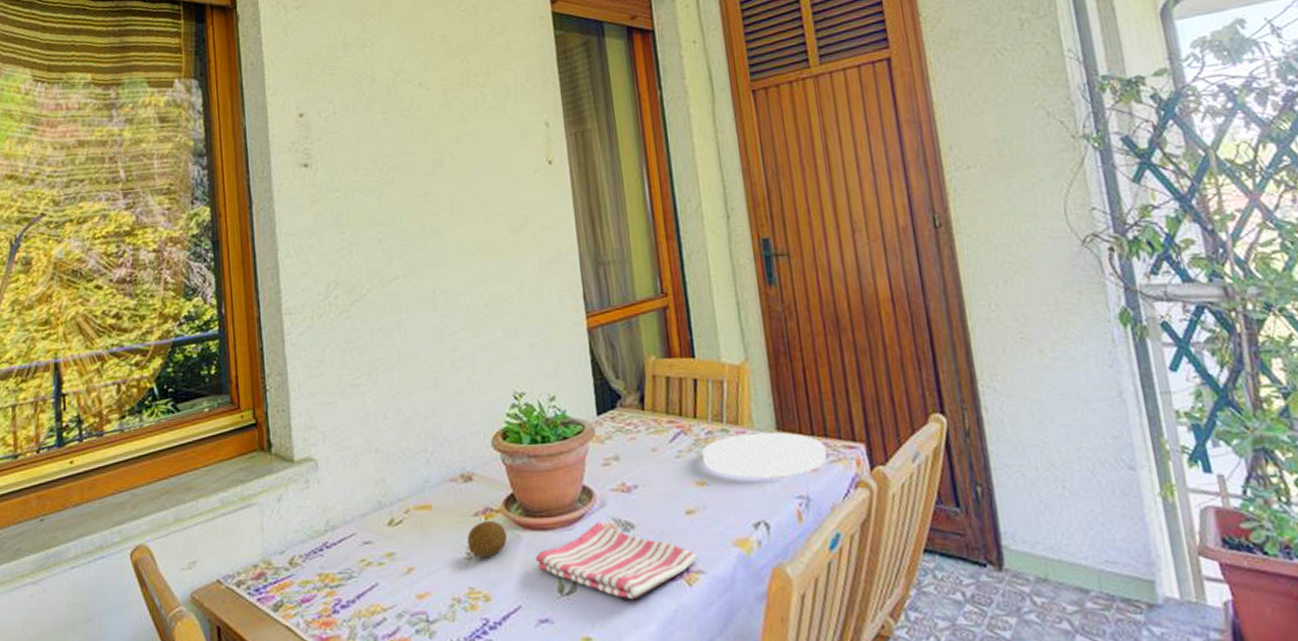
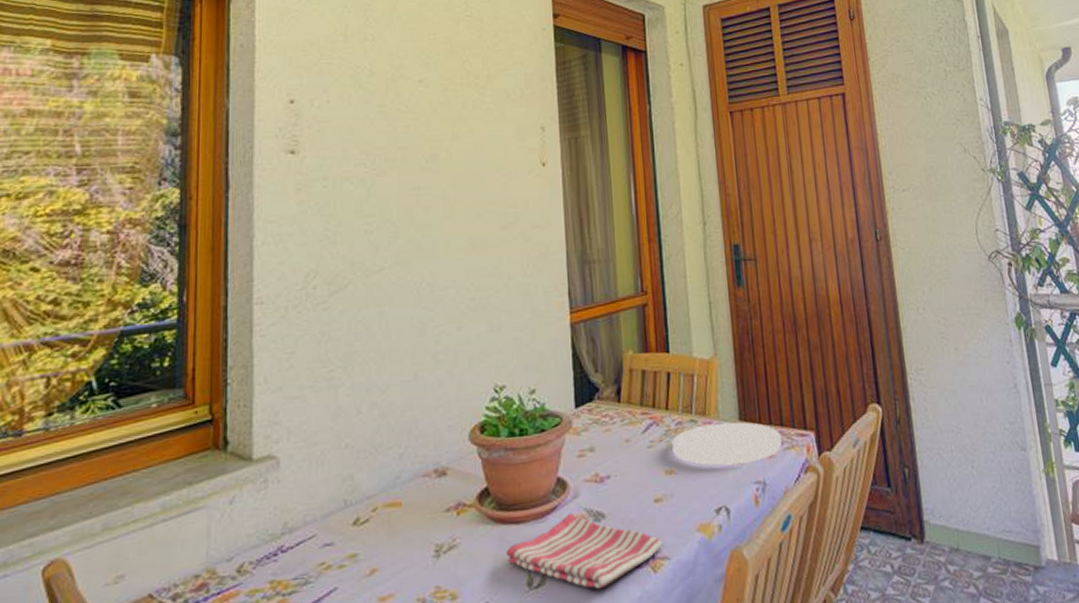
fruit: present [467,520,508,558] -> none [436,515,479,555]

